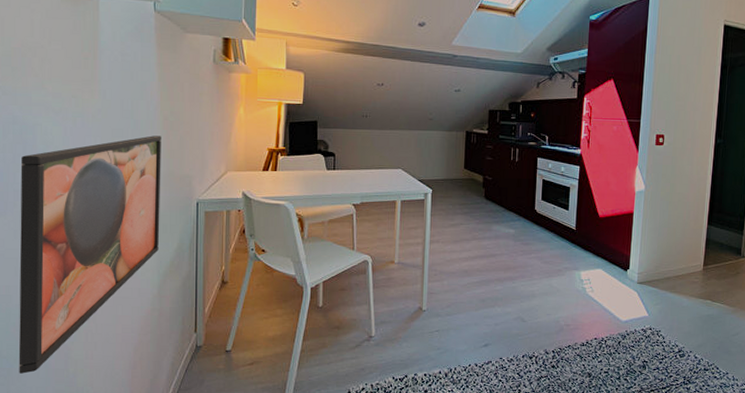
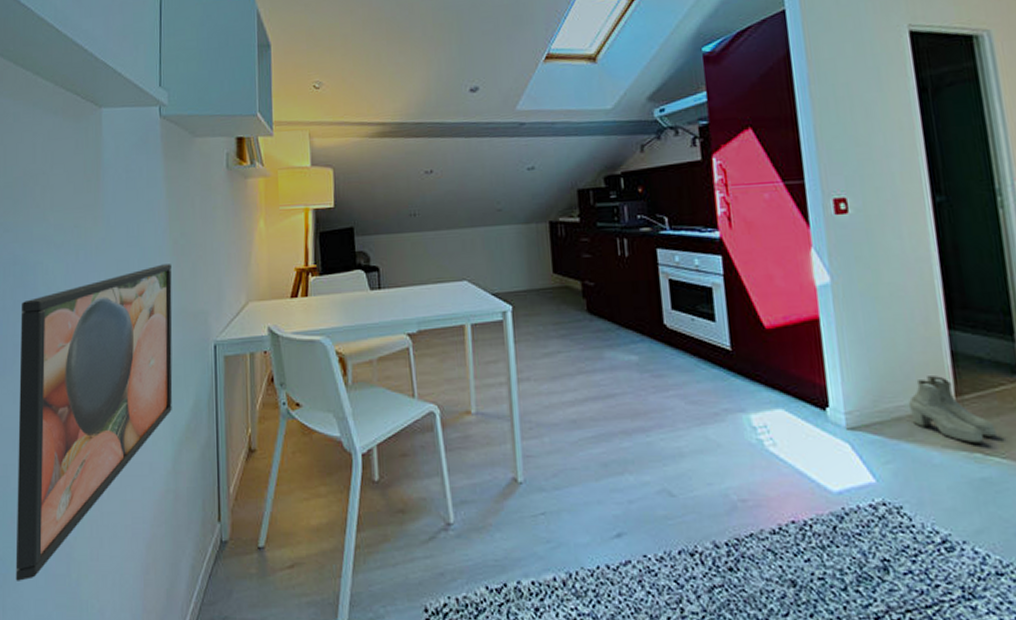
boots: none [675,253,721,295] -> present [908,376,996,444]

